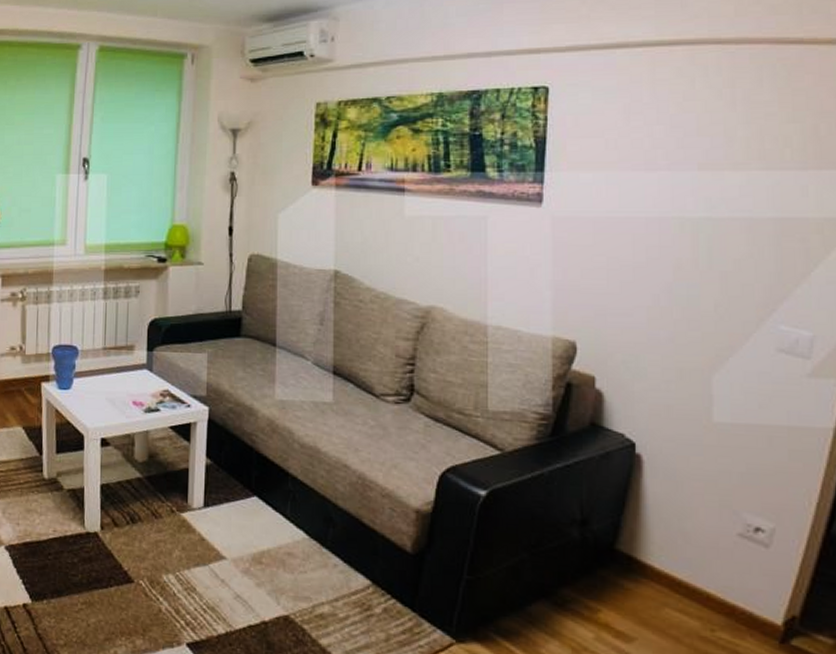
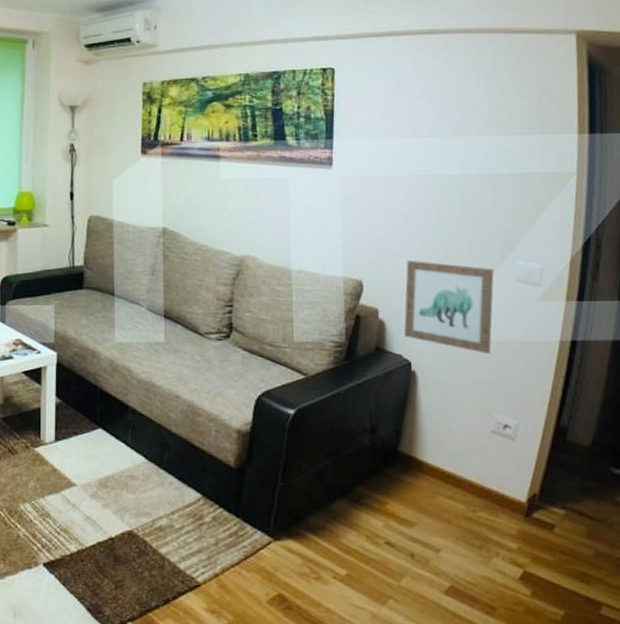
wall art: none [628,319,748,440] -> present [404,260,494,355]

